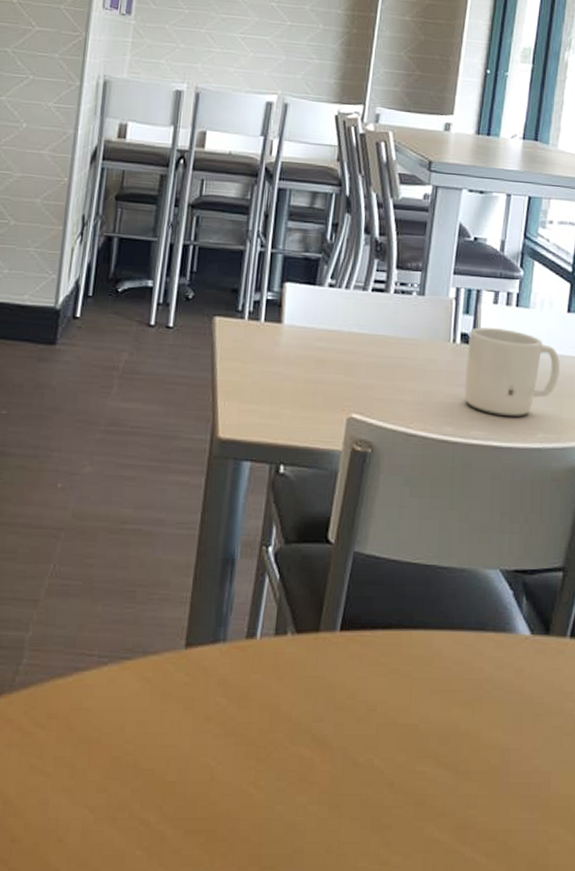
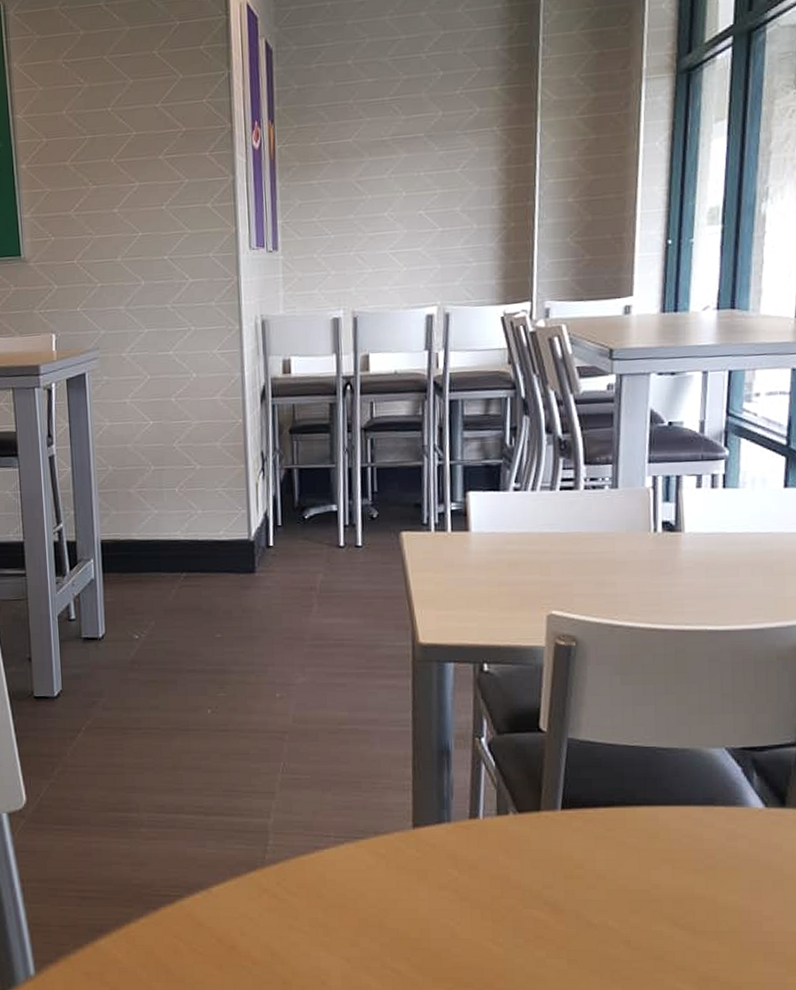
mug: present [464,327,560,417] -> none [670,512,779,600]

